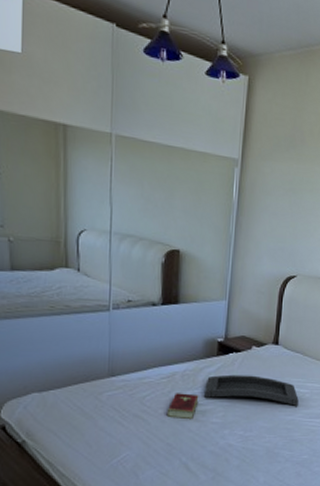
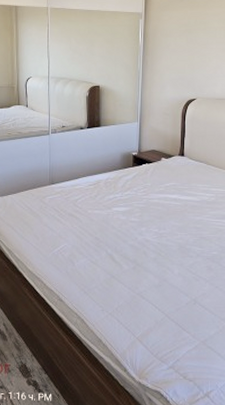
hardcover book: present [166,393,199,420] -> none [94,197,119,219]
tray: present [205,374,299,407] -> none [124,181,205,209]

